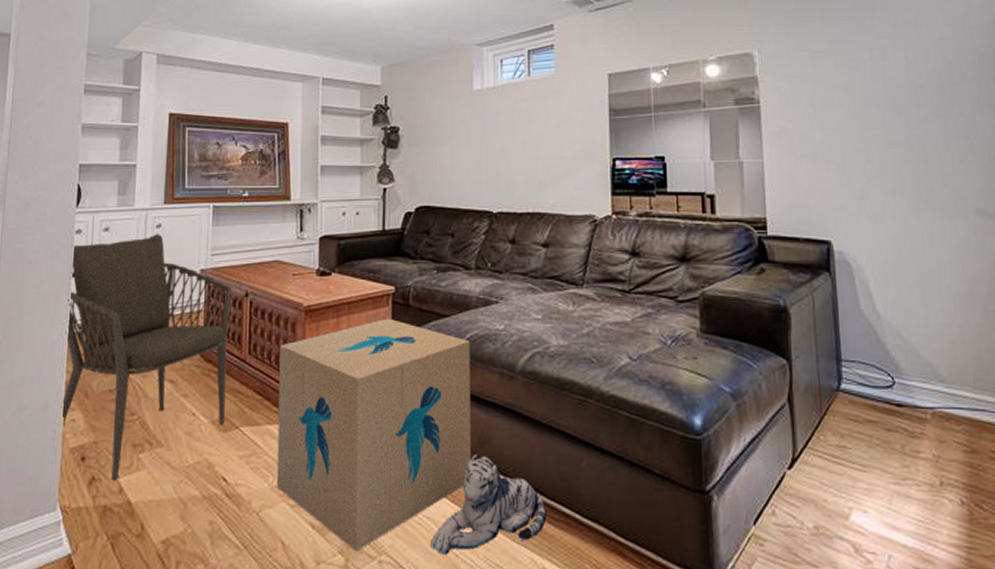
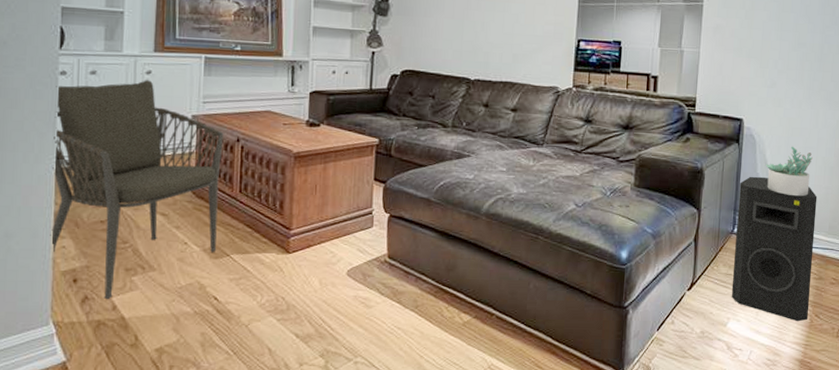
cardboard box: present [276,318,471,552] -> none [264,165,443,355]
plush toy: present [431,454,546,556] -> none [400,279,498,357]
speaker: none [839,314,965,514] -> present [731,176,818,322]
succulent plant: none [870,272,937,339] -> present [765,146,813,197]

